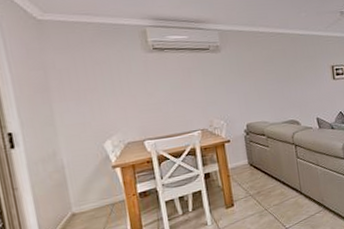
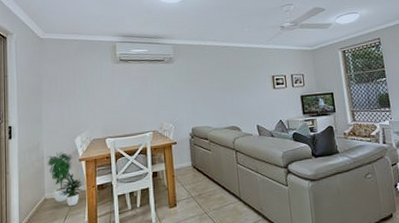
potted plant: none [68,159,123,219] -> present [47,151,85,207]

